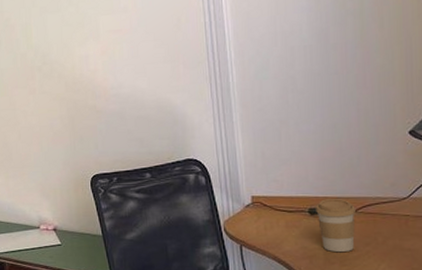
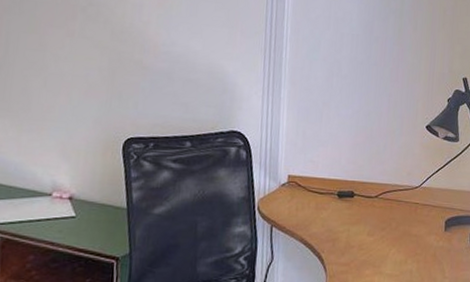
coffee cup: present [316,199,355,253] -> none [344,183,377,237]

